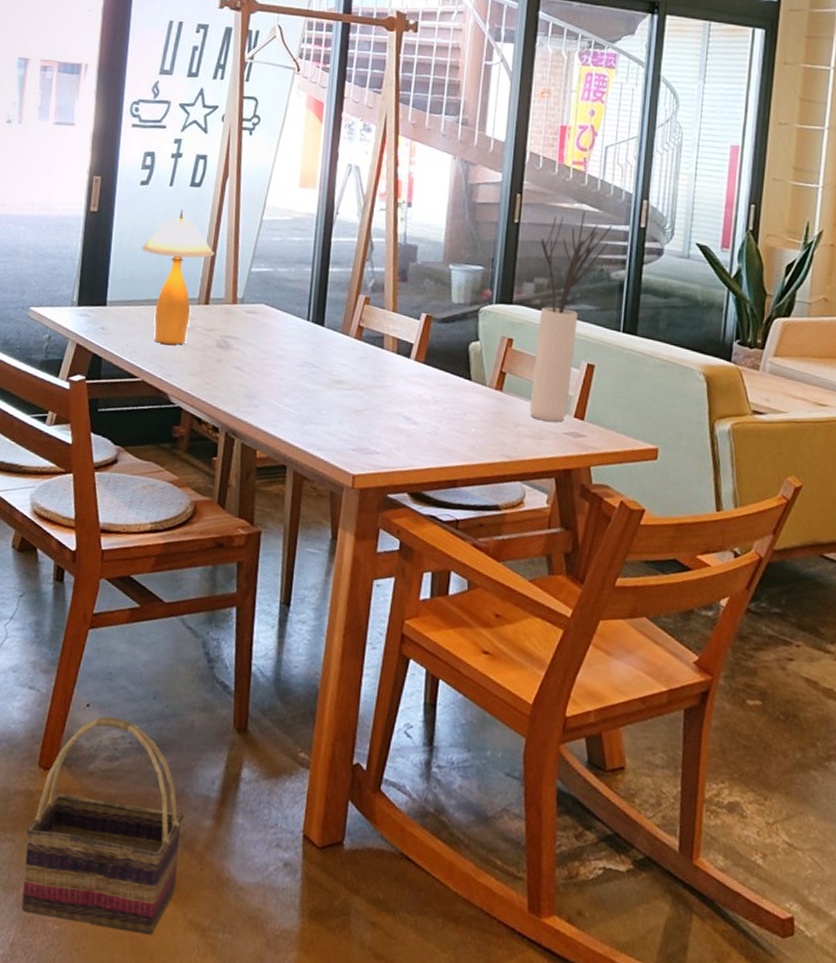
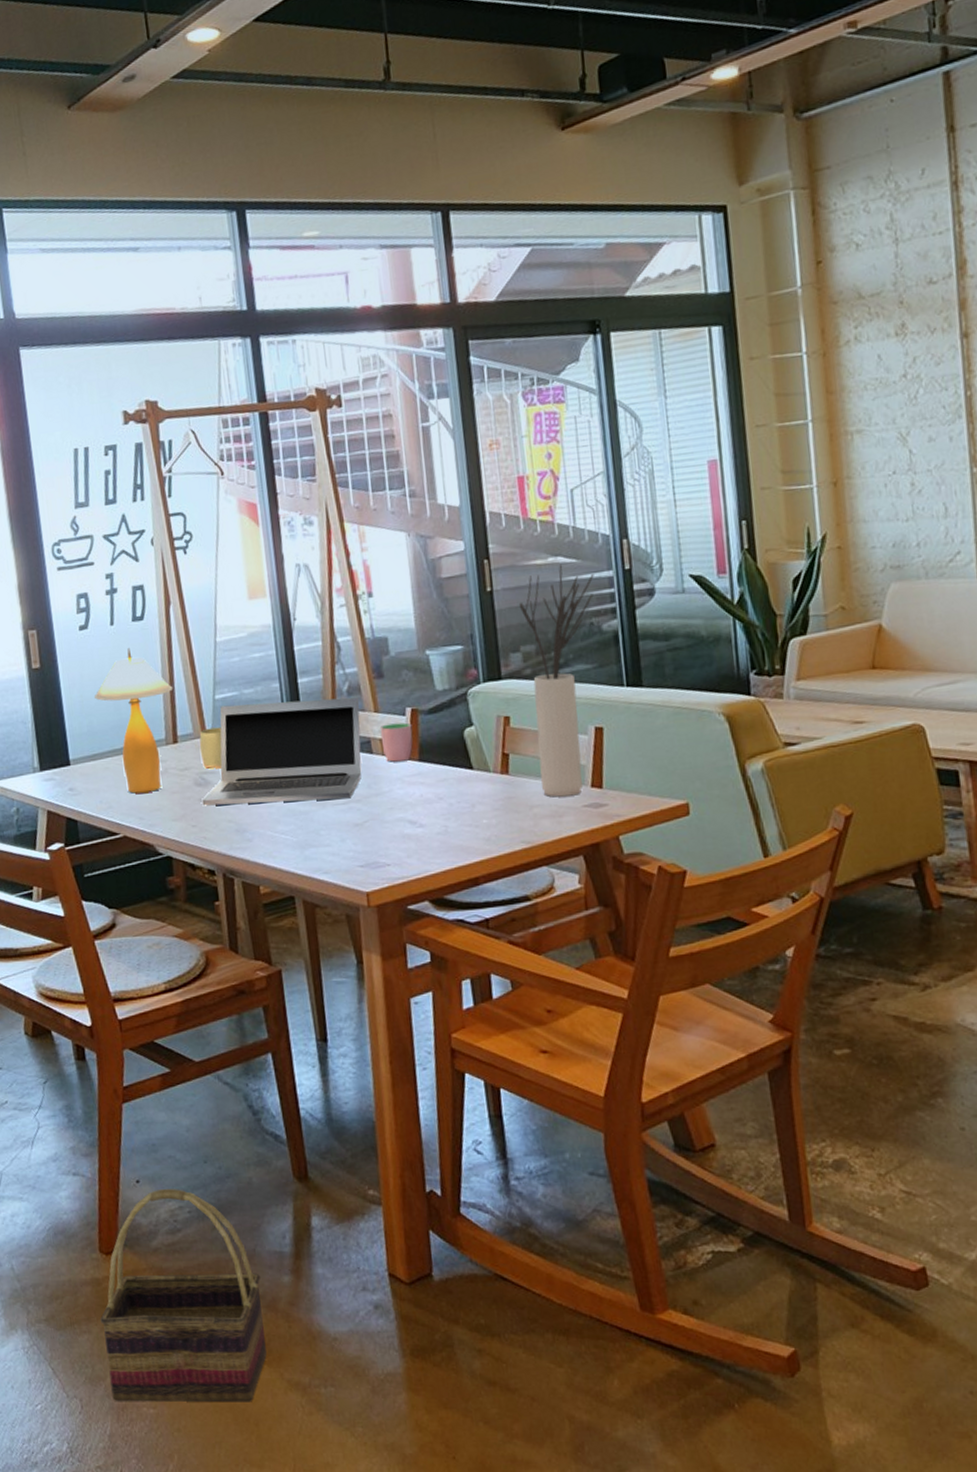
laptop: none [219,279,381,386] -> present [202,697,362,806]
mug: none [227,296,251,335] -> present [199,727,222,769]
cup: none [393,324,424,361] -> present [379,722,413,762]

